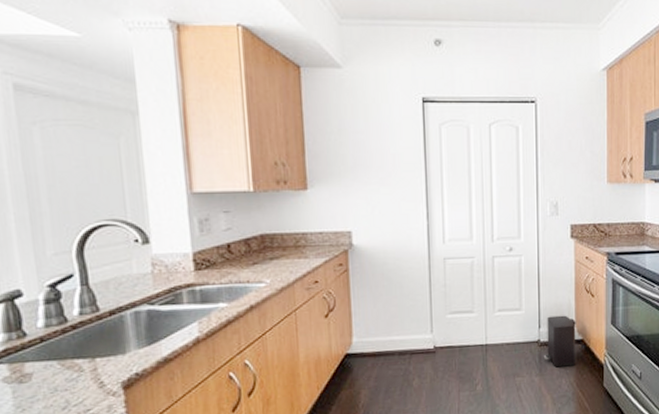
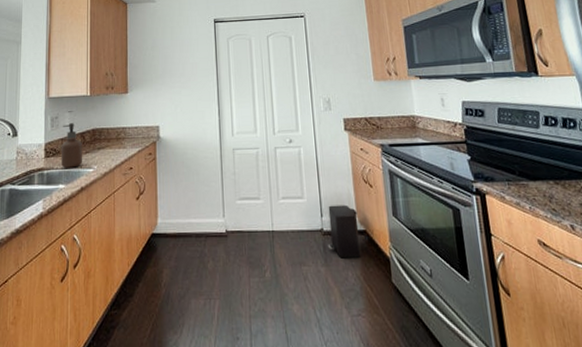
soap dispenser: none [216,227,250,283] -> present [61,123,83,168]

